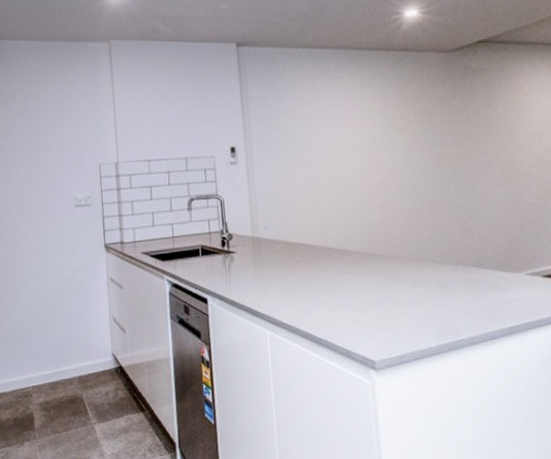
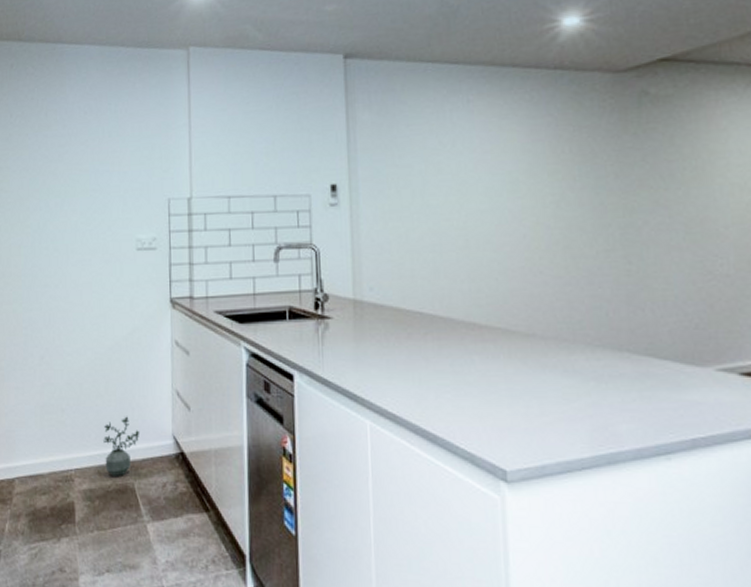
potted plant: none [55,341,85,389] -> present [103,416,140,476]

